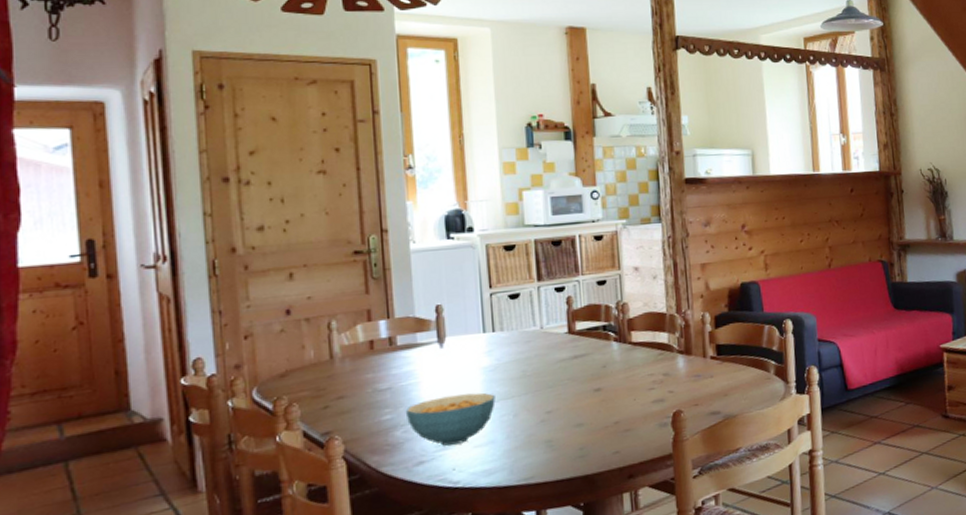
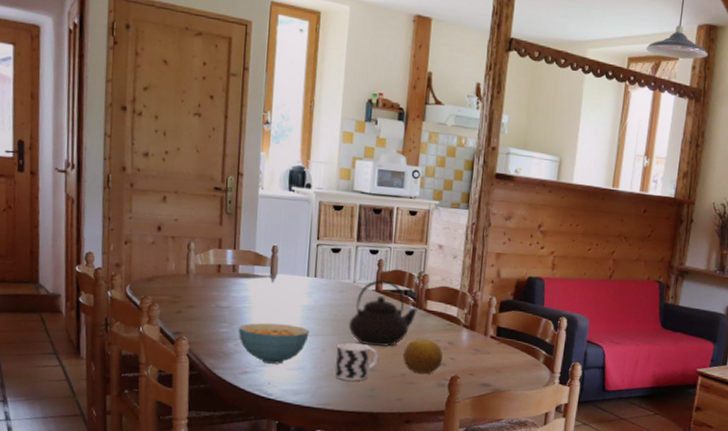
cup: none [531,397,585,445] -> present [335,342,379,381]
teapot: none [542,317,621,398] -> present [348,279,417,347]
fruit: none [613,375,660,418] -> present [403,338,443,375]

